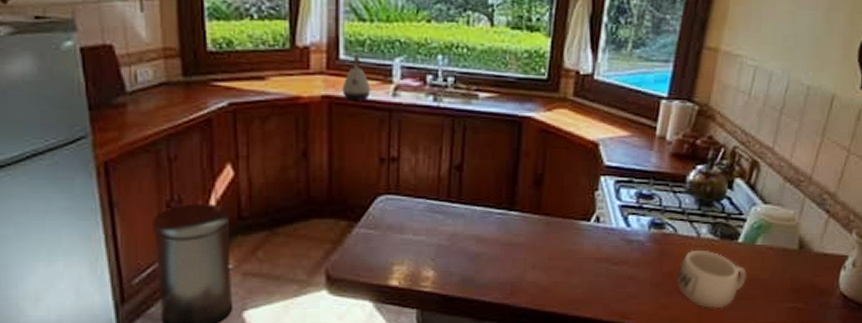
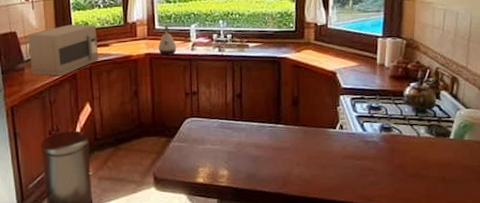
microwave: none [133,41,249,120] -> present [28,24,99,76]
mug: present [675,249,748,309] -> none [405,145,461,191]

